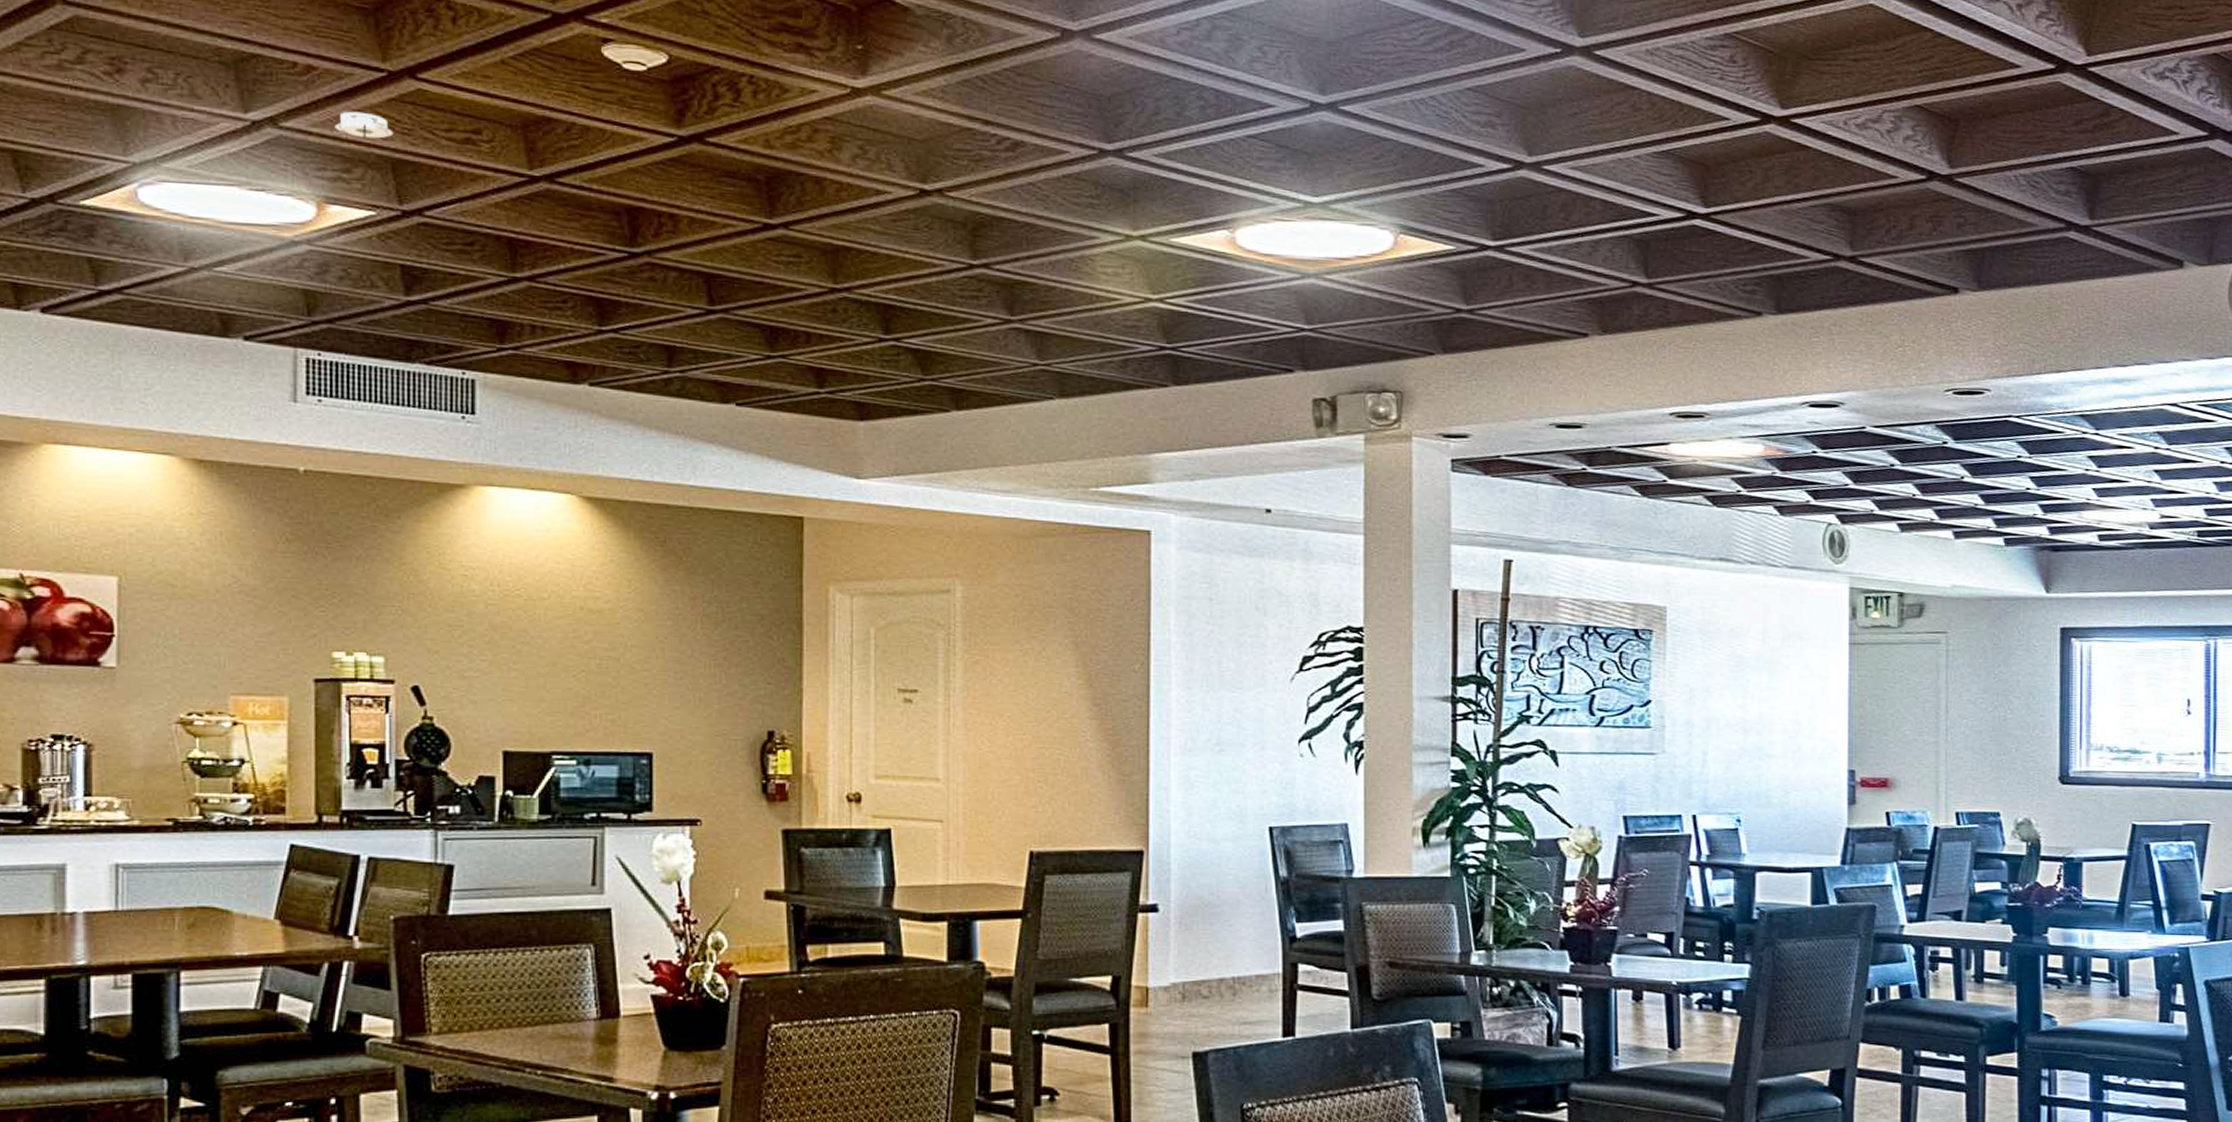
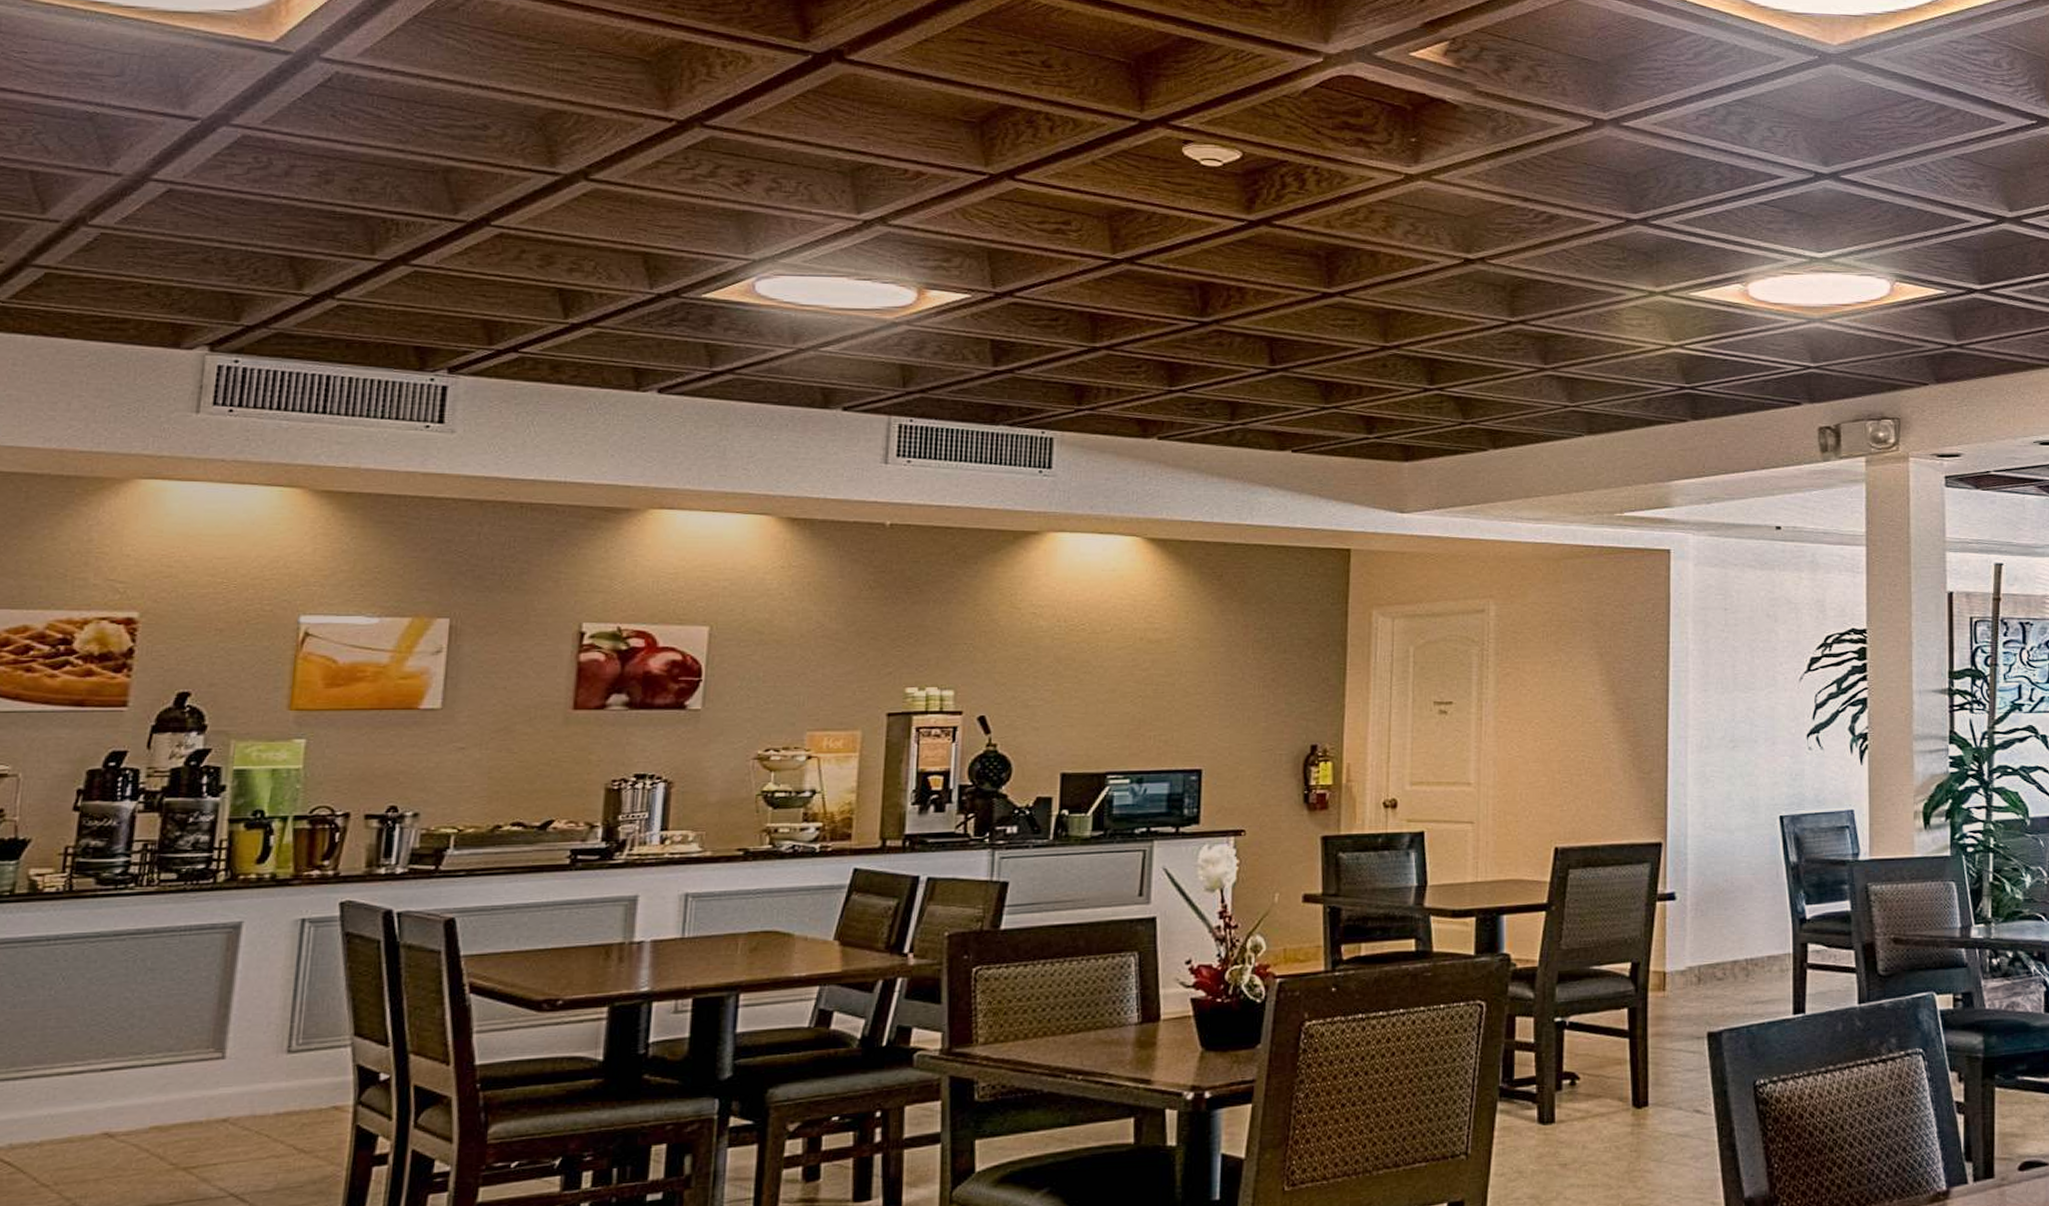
smoke detector: present [334,111,394,139] -> none [938,209,991,232]

